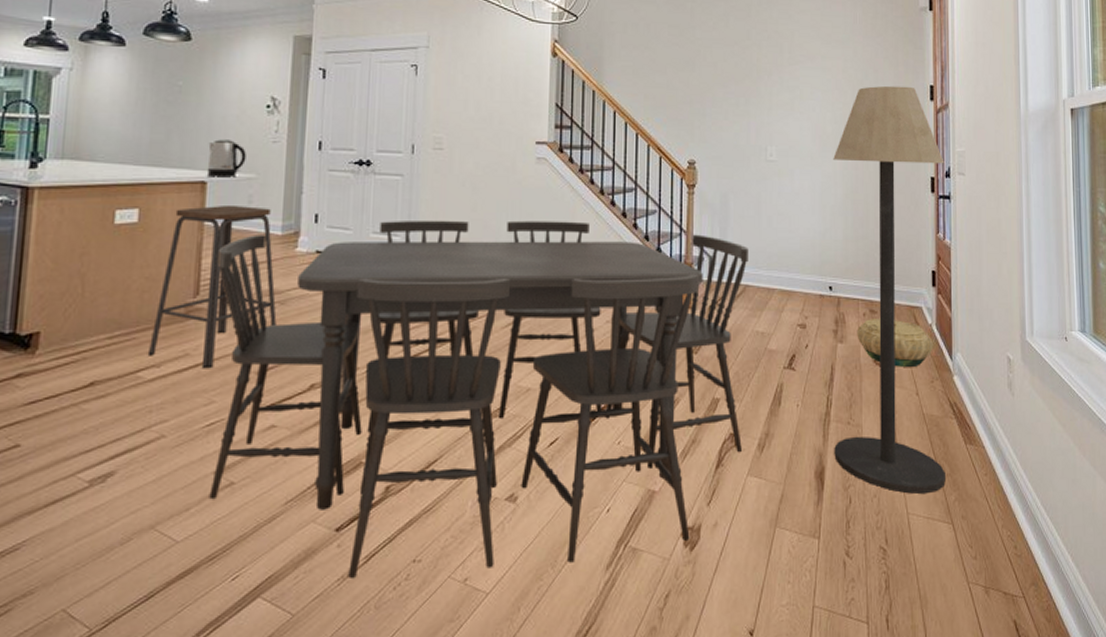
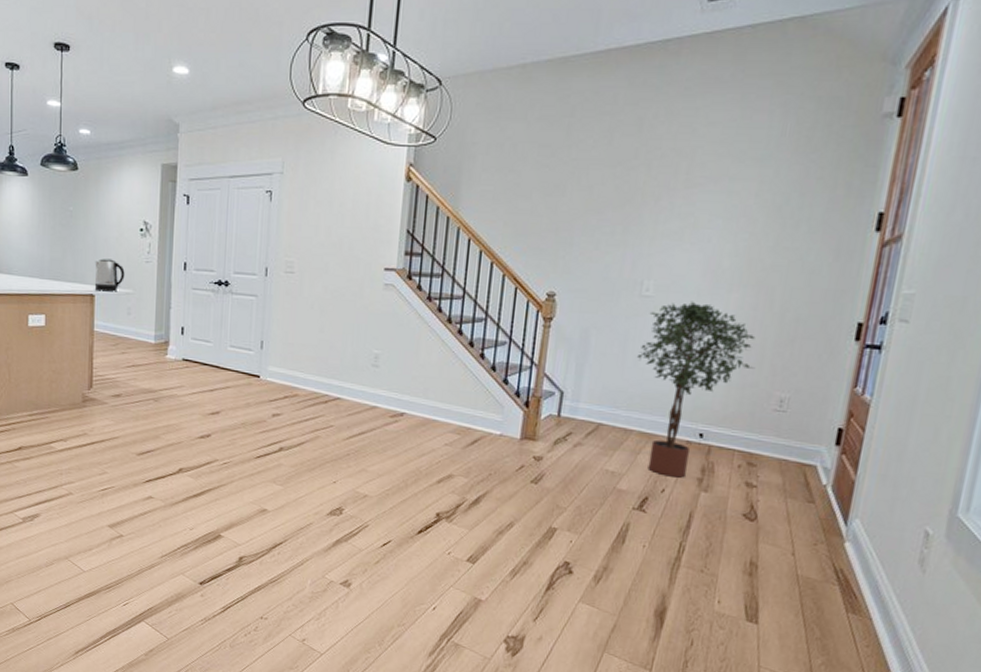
bar stool: present [147,206,277,369] -> none [57,315,152,447]
dining table: present [209,220,749,578] -> none [105,336,607,647]
potted tree: none [769,164,863,332] -> present [636,301,756,478]
floor lamp: present [833,85,946,494] -> none [680,212,882,653]
basket: present [857,319,933,367] -> none [726,471,825,527]

